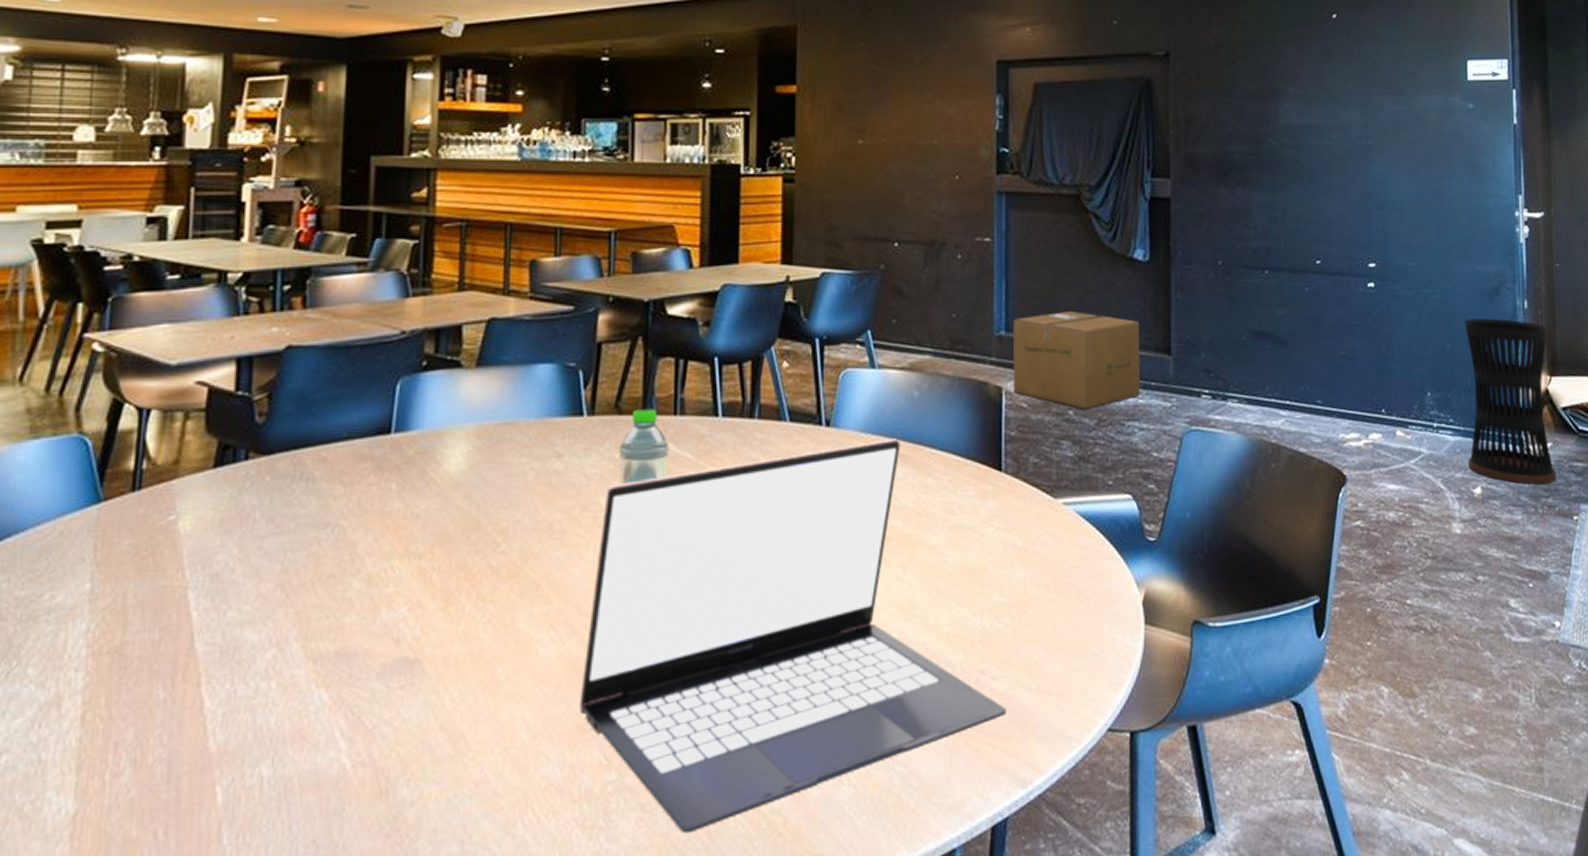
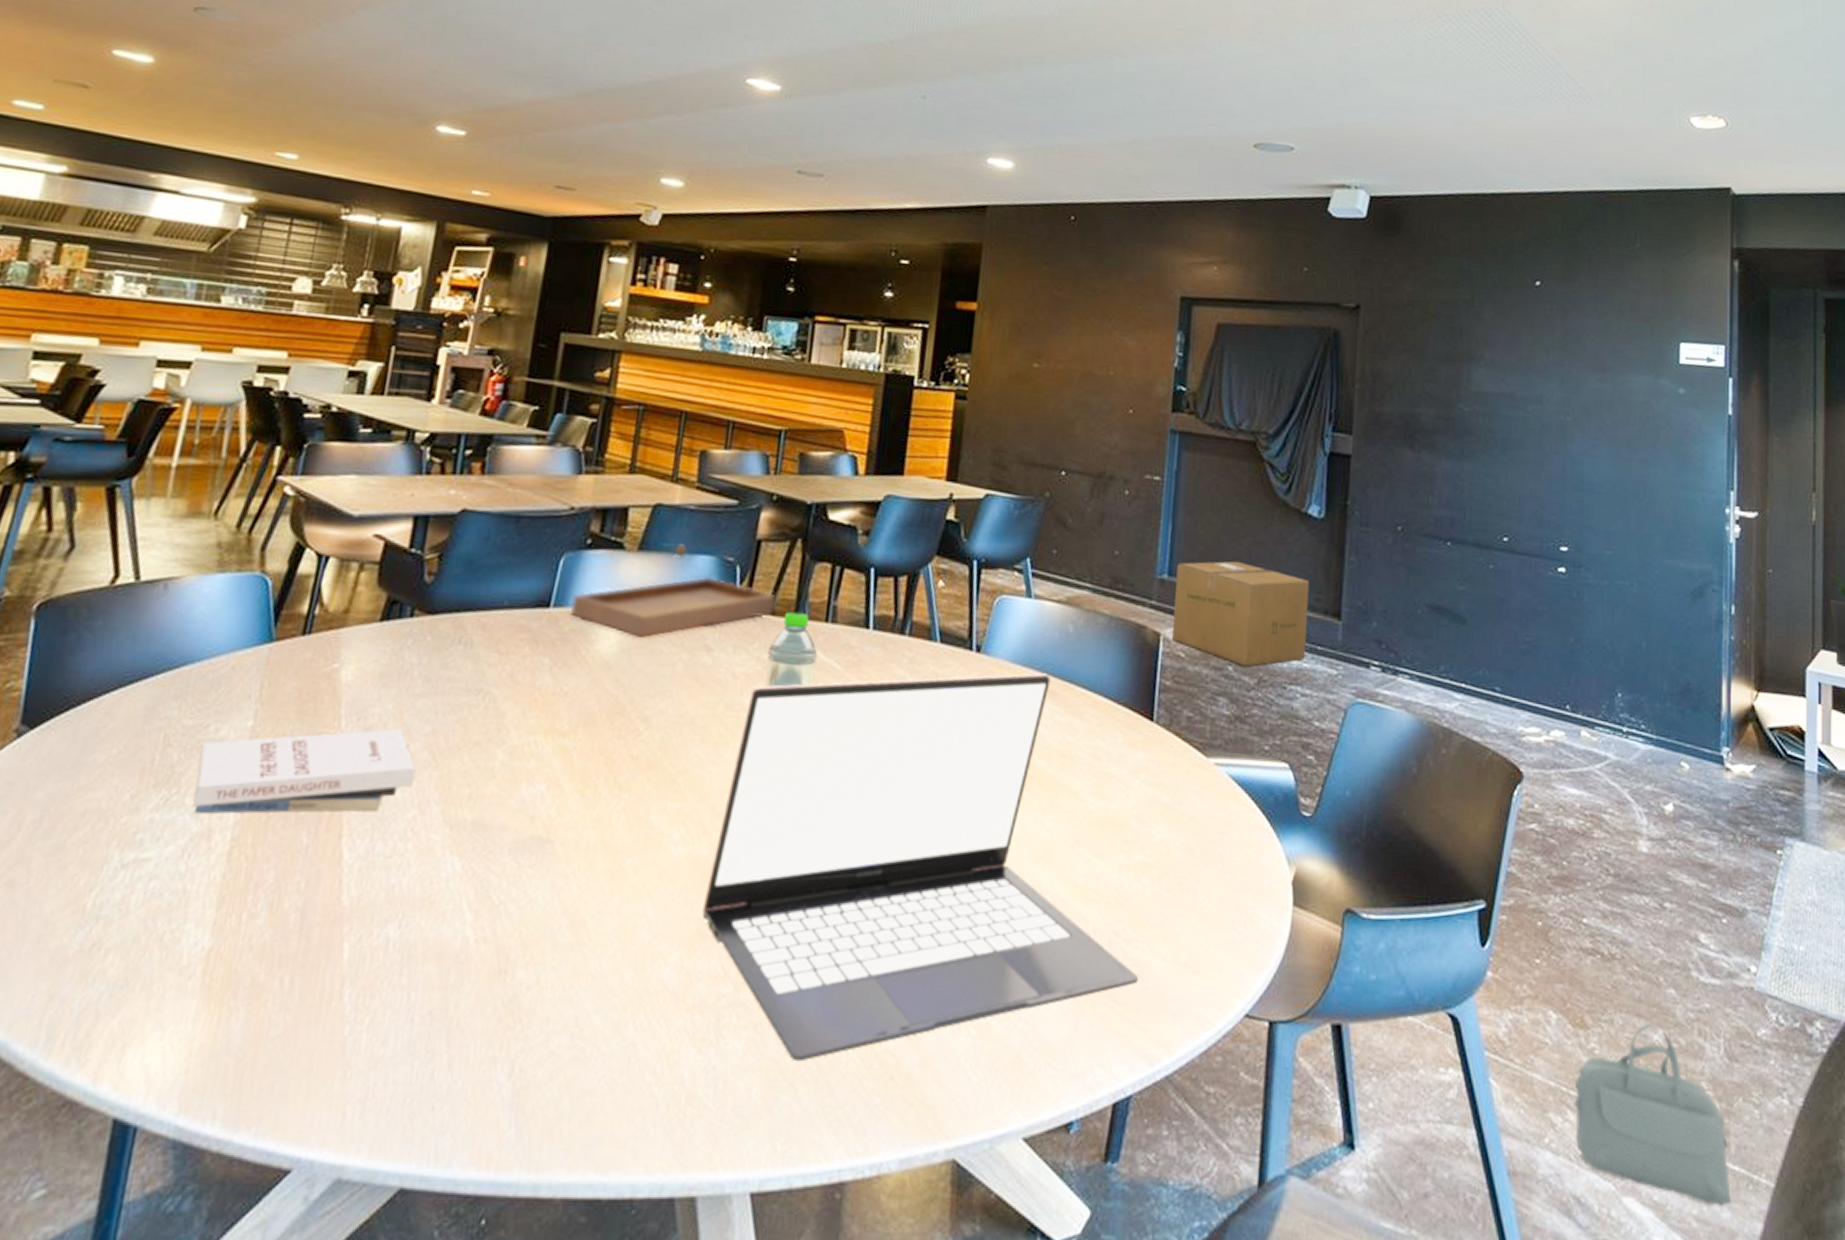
books: none [36,572,270,683] -> present [193,729,416,814]
tray: none [412,355,622,454] -> present [569,544,776,639]
handbag: none [1406,685,1548,834] -> present [1574,1024,1732,1206]
umbrella stand: present [1464,318,1556,484] -> none [1660,618,1759,810]

